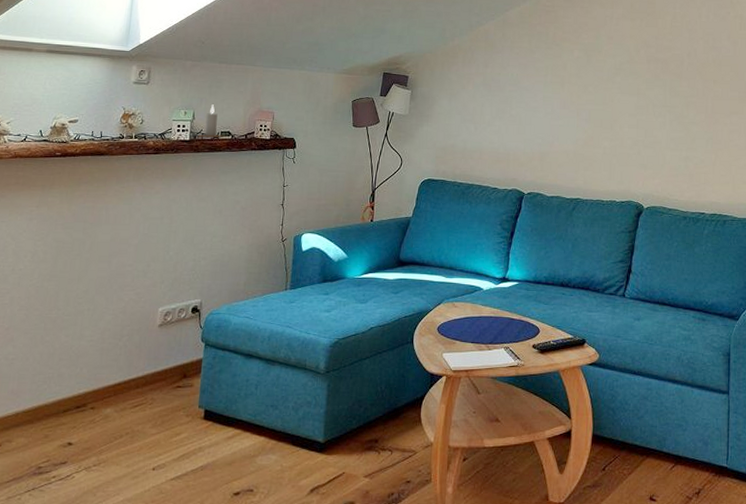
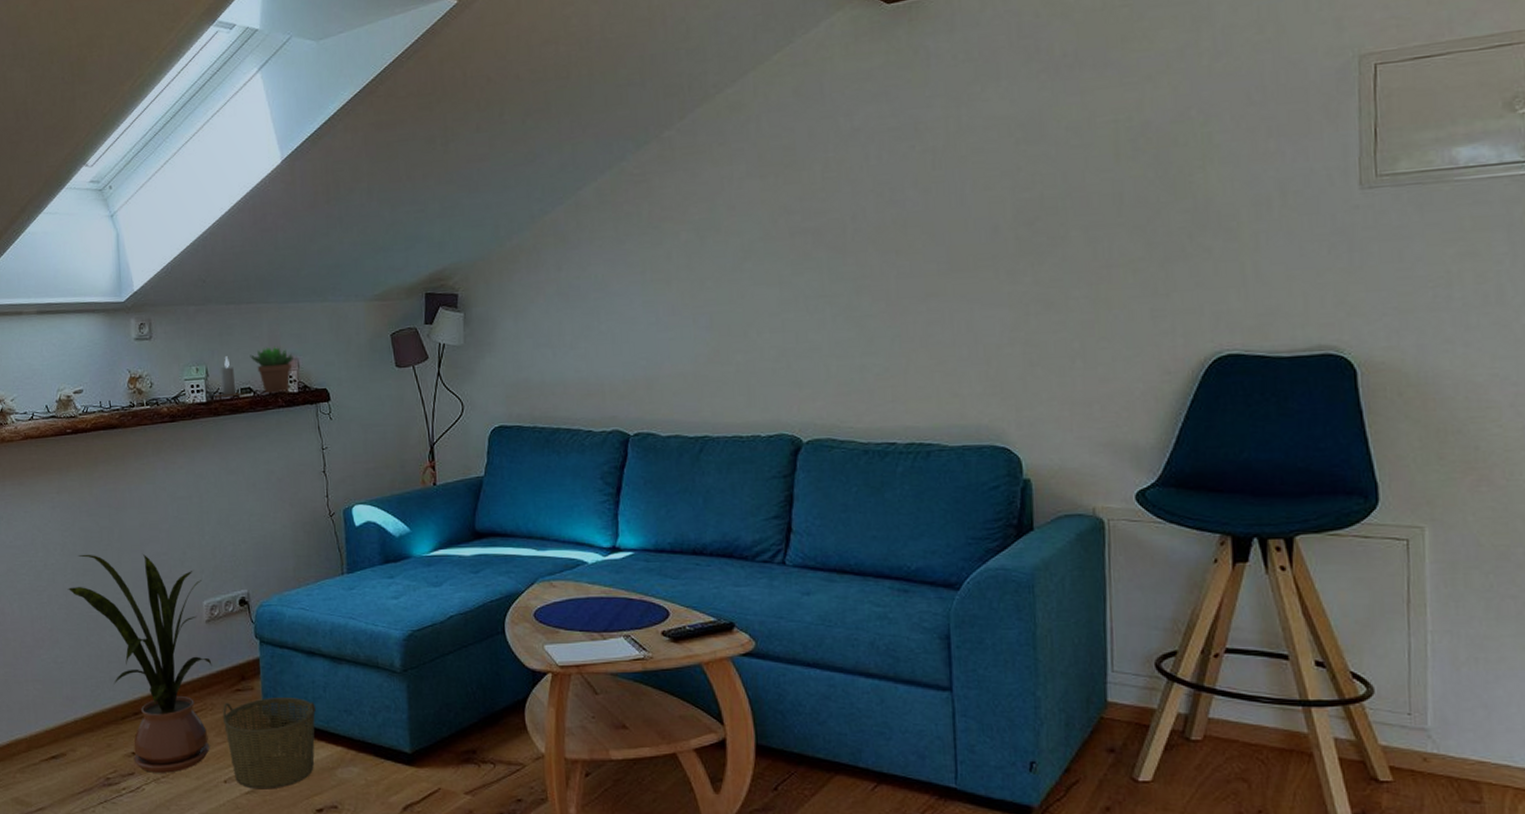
house plant: none [31,262,160,462] -> present [67,553,212,773]
basket: none [160,393,246,476] -> present [222,696,316,789]
succulent plant: none [233,100,270,138] -> present [250,346,293,394]

